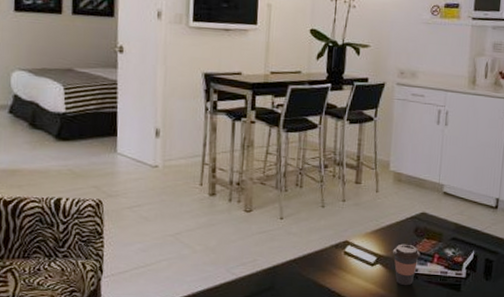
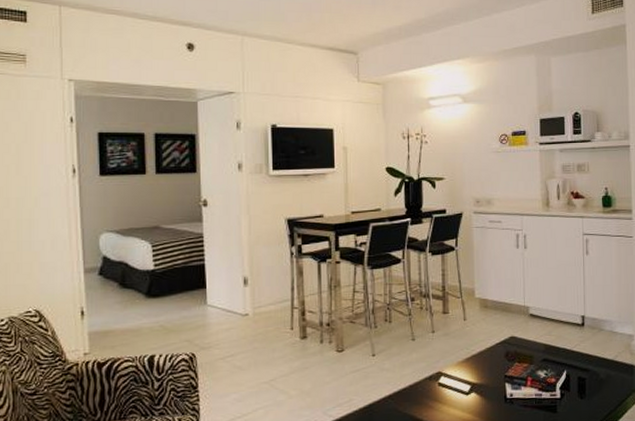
coffee cup: present [393,244,421,286] -> none [486,369,514,412]

